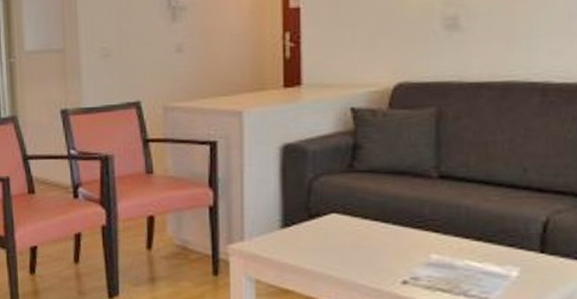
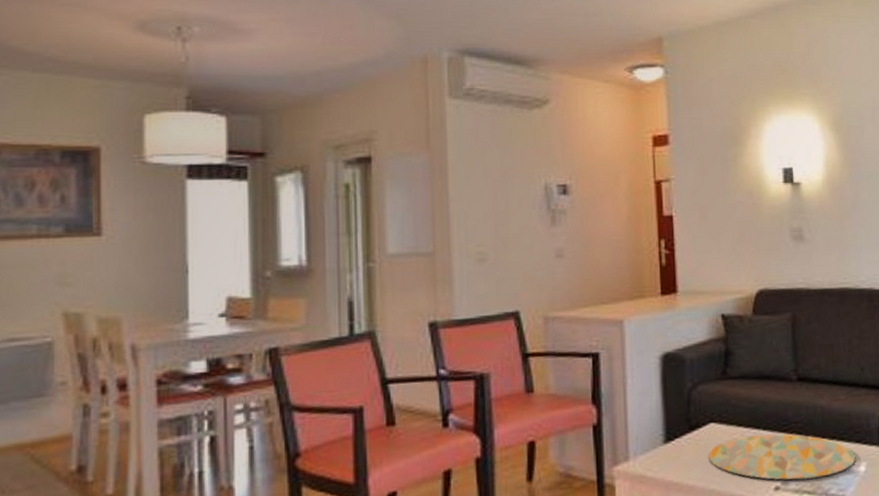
decorative tray: none [328,229,506,278] -> present [708,434,855,480]

